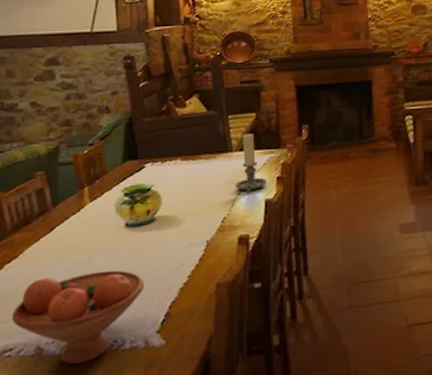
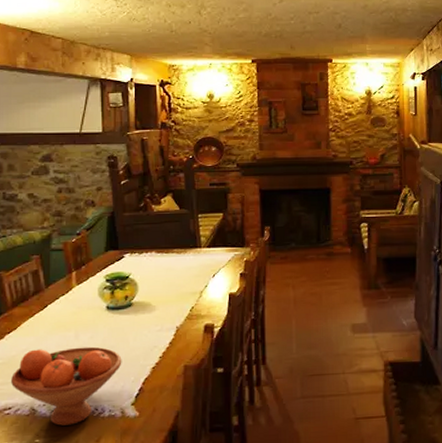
candle holder: present [234,133,267,194] -> none [202,232,231,287]

